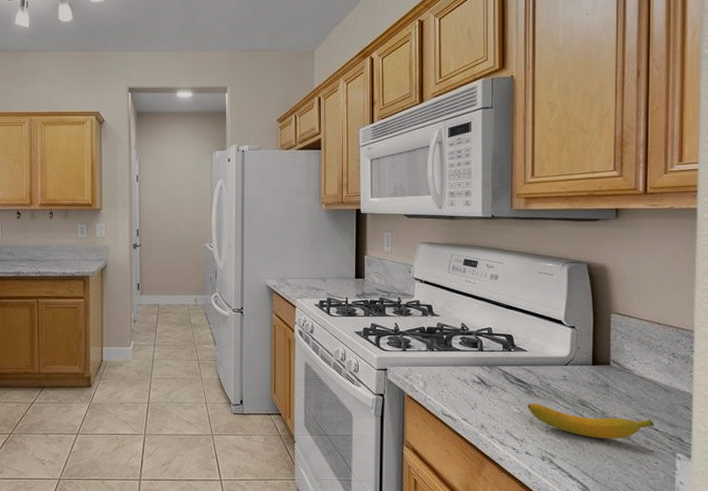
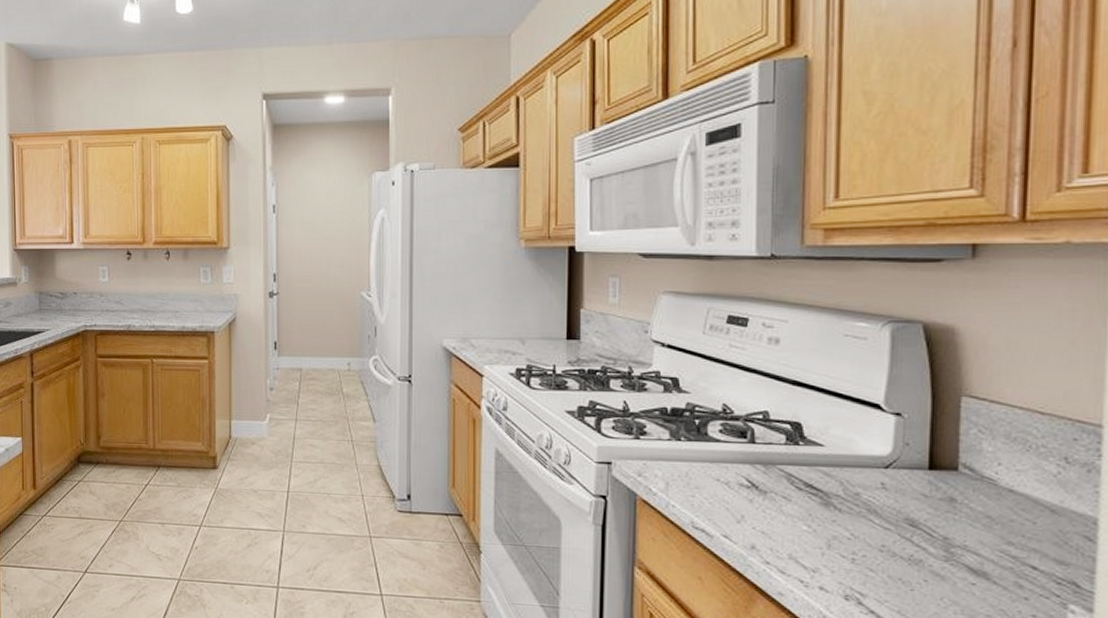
banana: present [527,403,655,440] -> none [822,519,1032,578]

